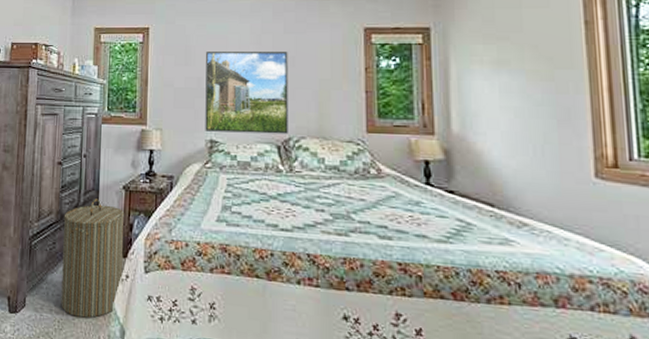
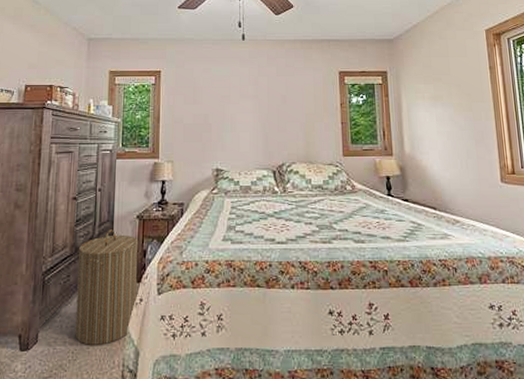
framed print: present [205,52,288,135] -> none [211,91,282,161]

